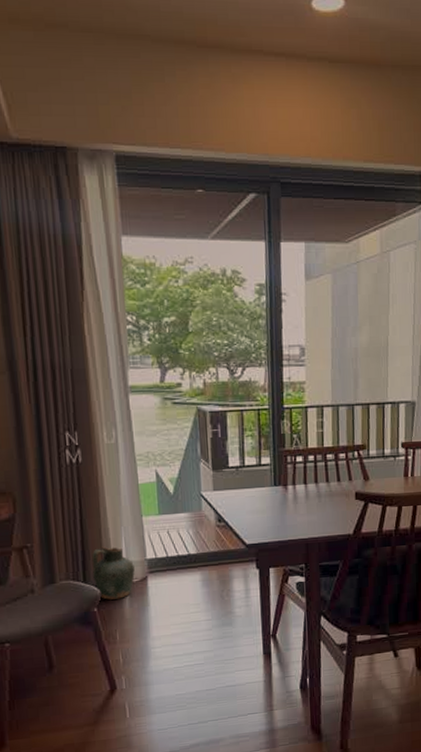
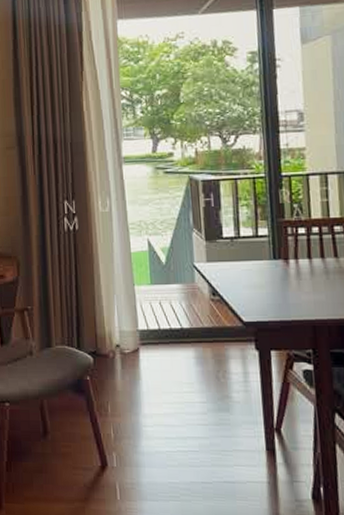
ceramic jug: present [91,546,135,600] -> none [85,313,127,369]

